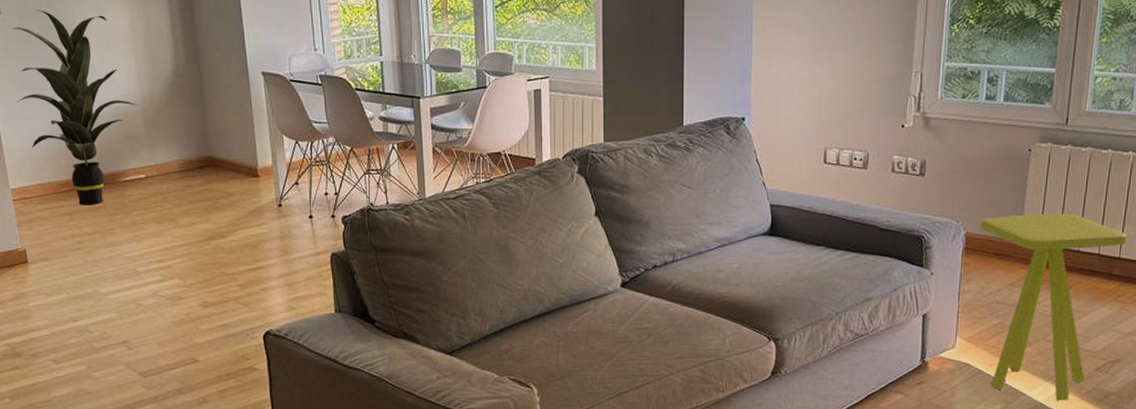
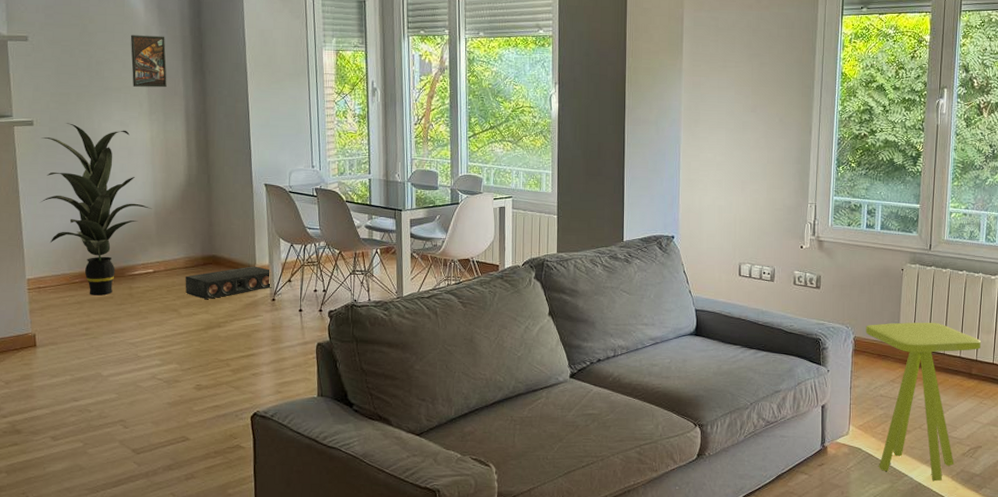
speaker: none [181,168,277,206] -> present [185,266,272,299]

